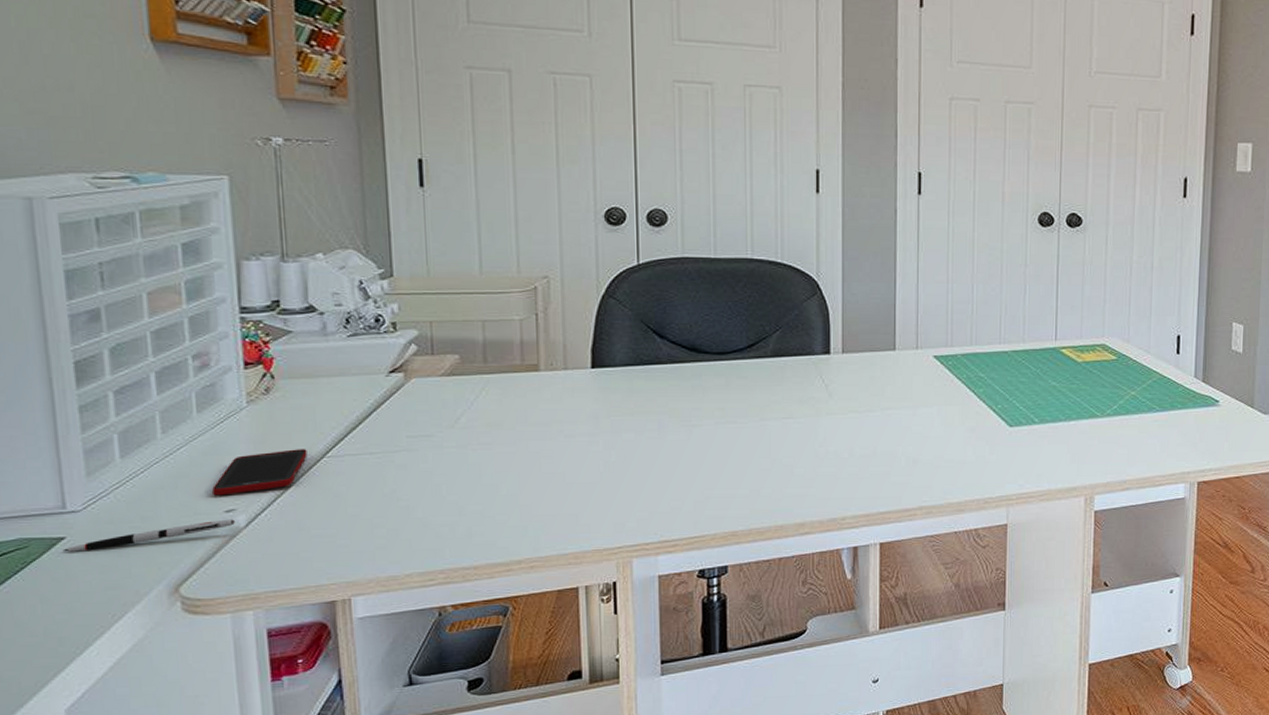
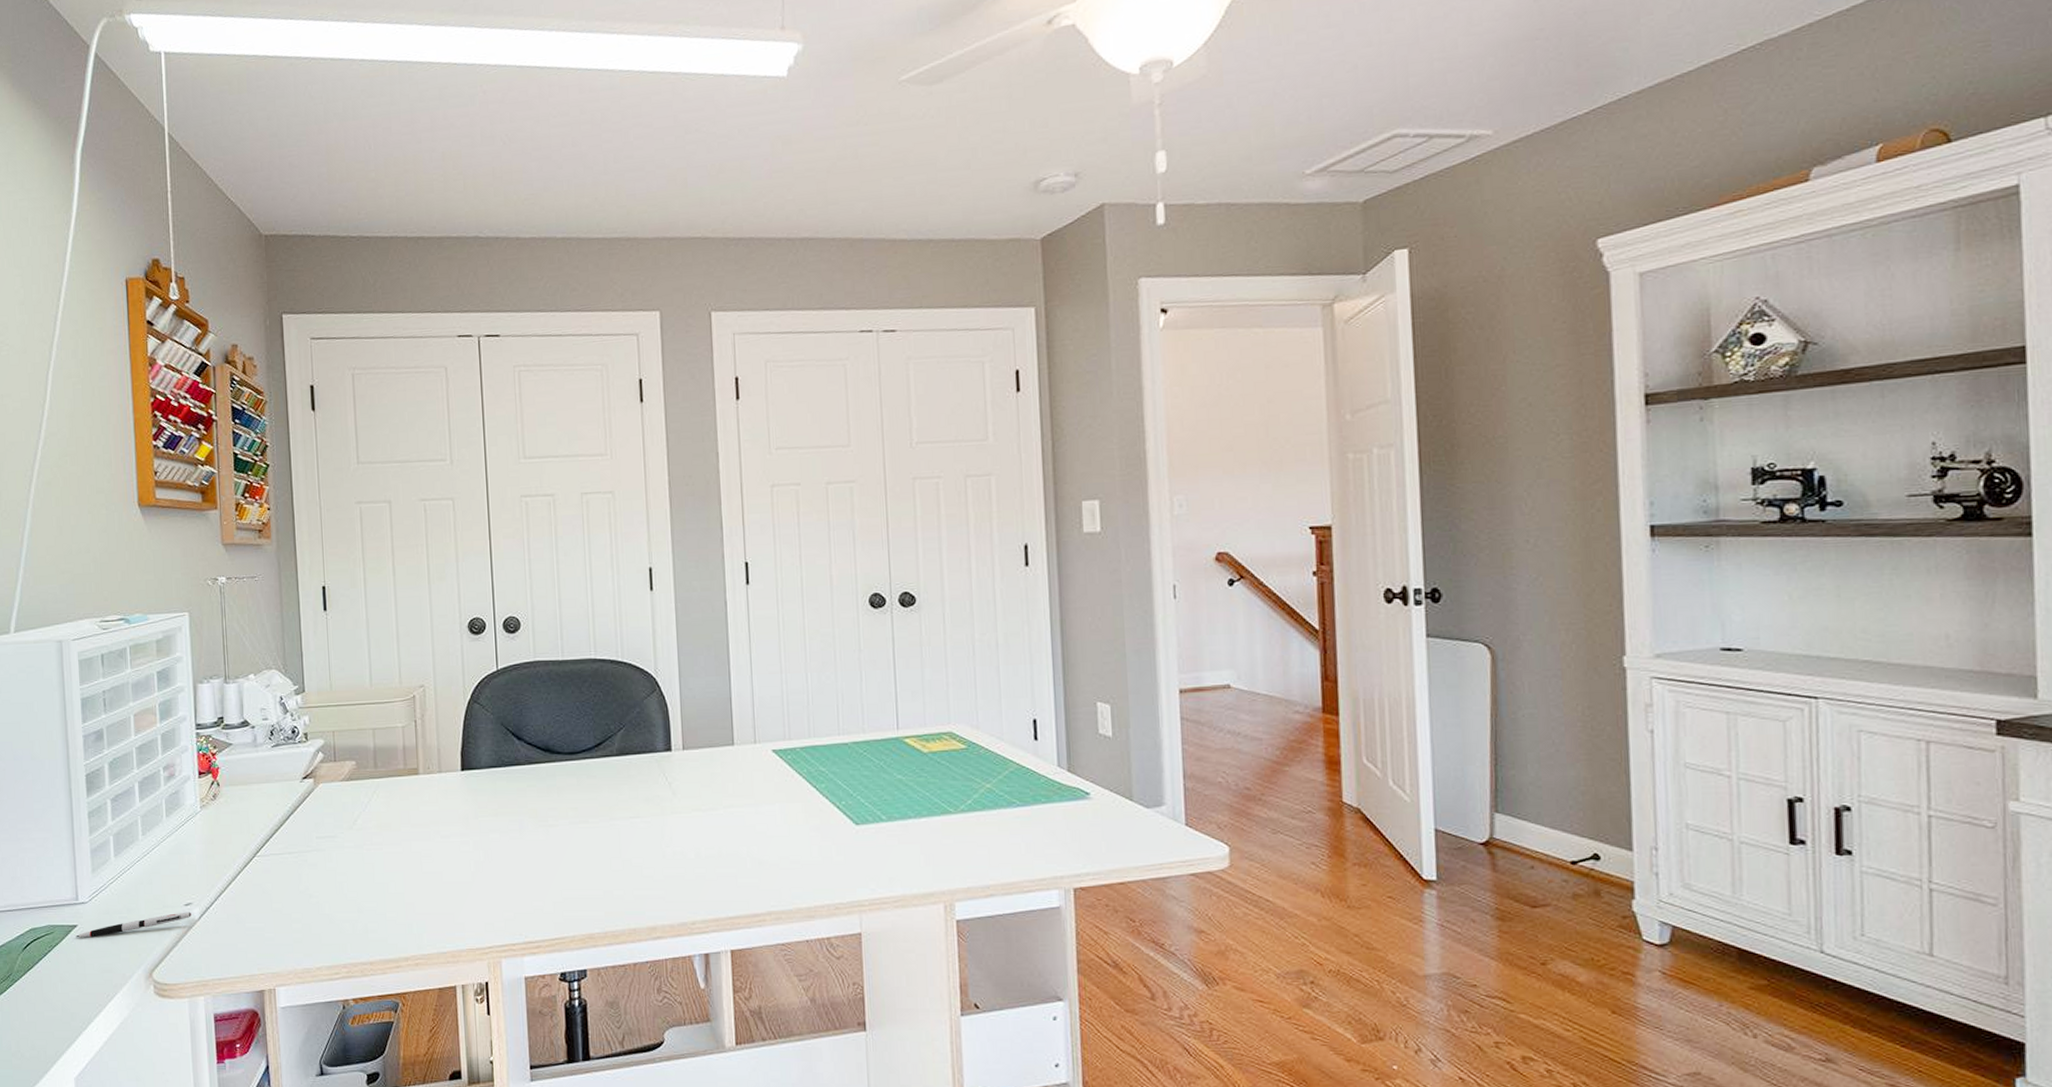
cell phone: present [212,449,307,496] -> none [176,849,243,891]

